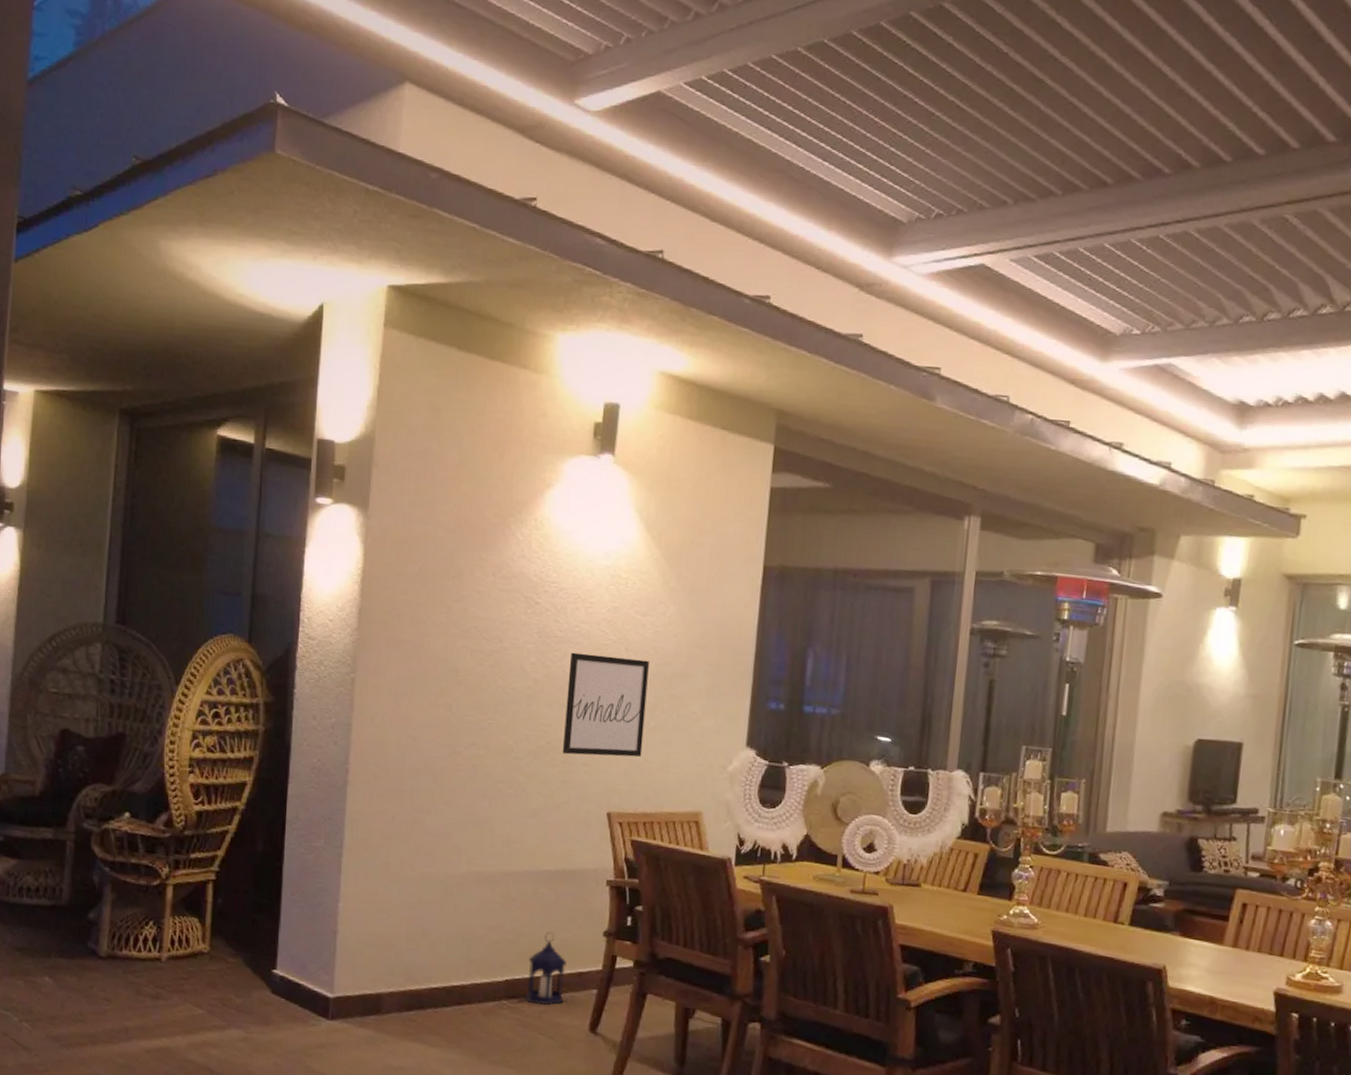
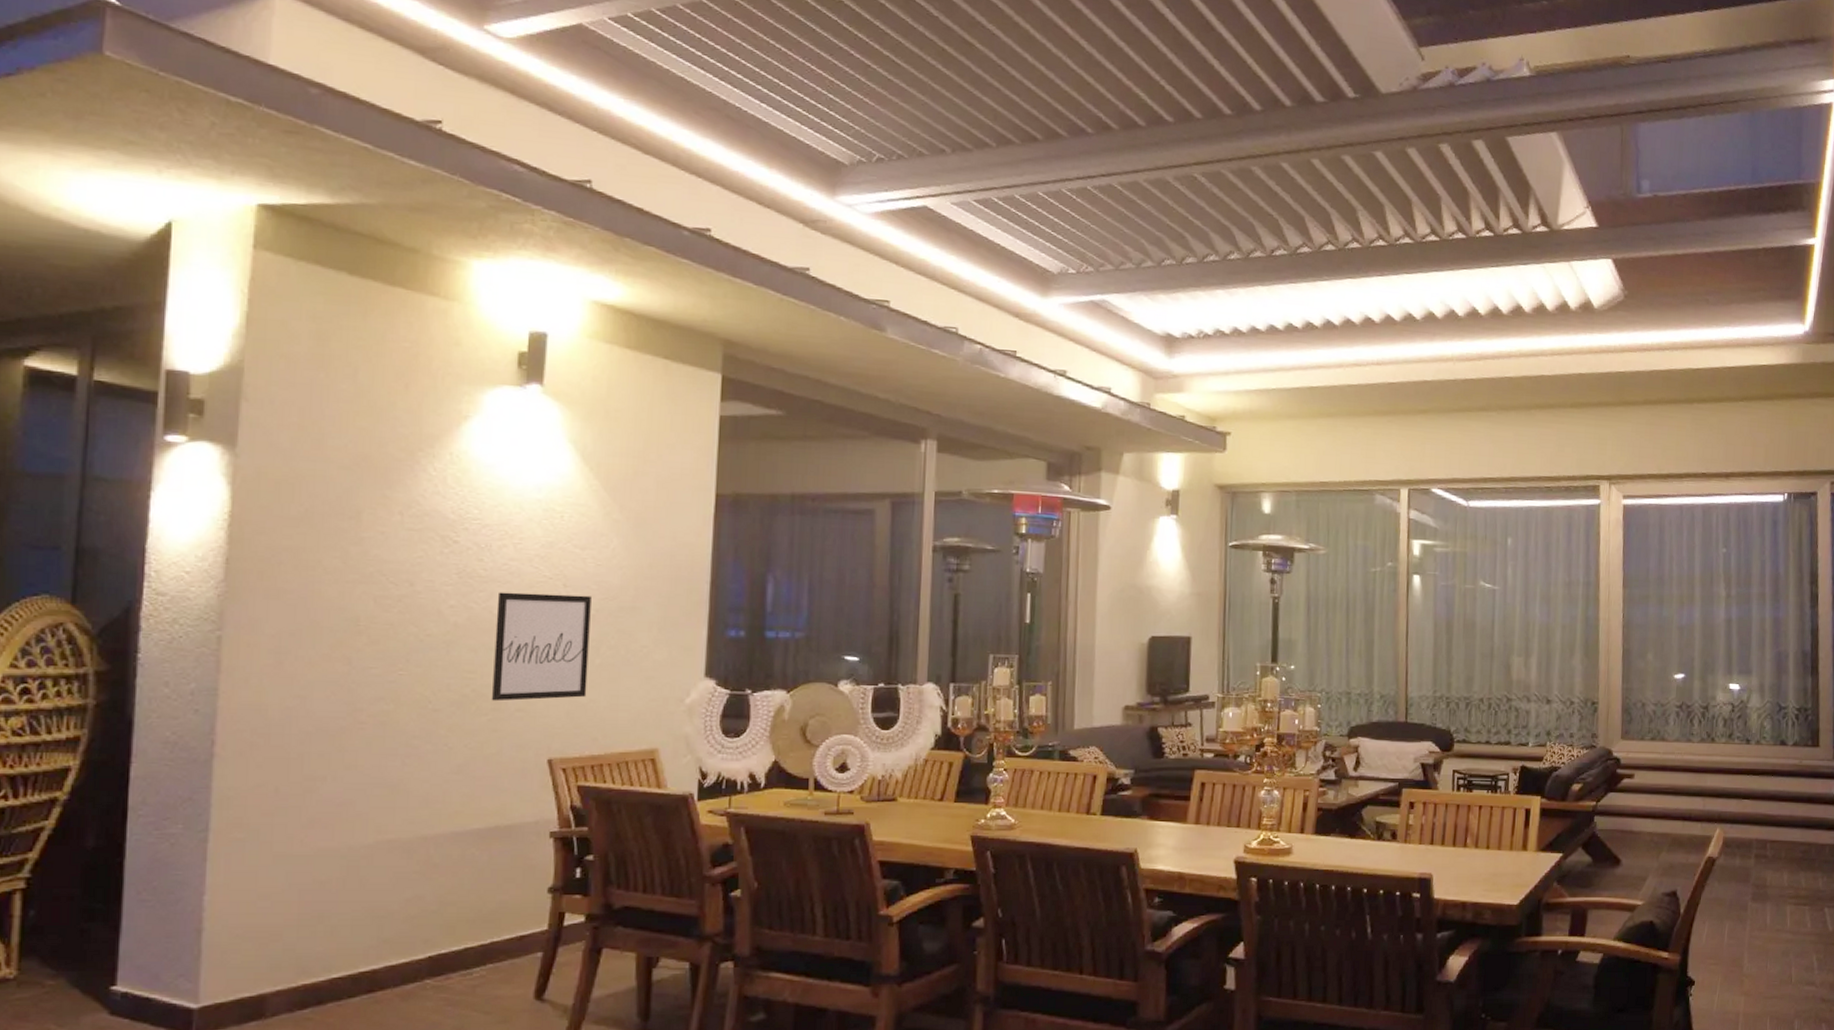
lantern: present [525,932,567,1005] -> none [454,896,504,977]

